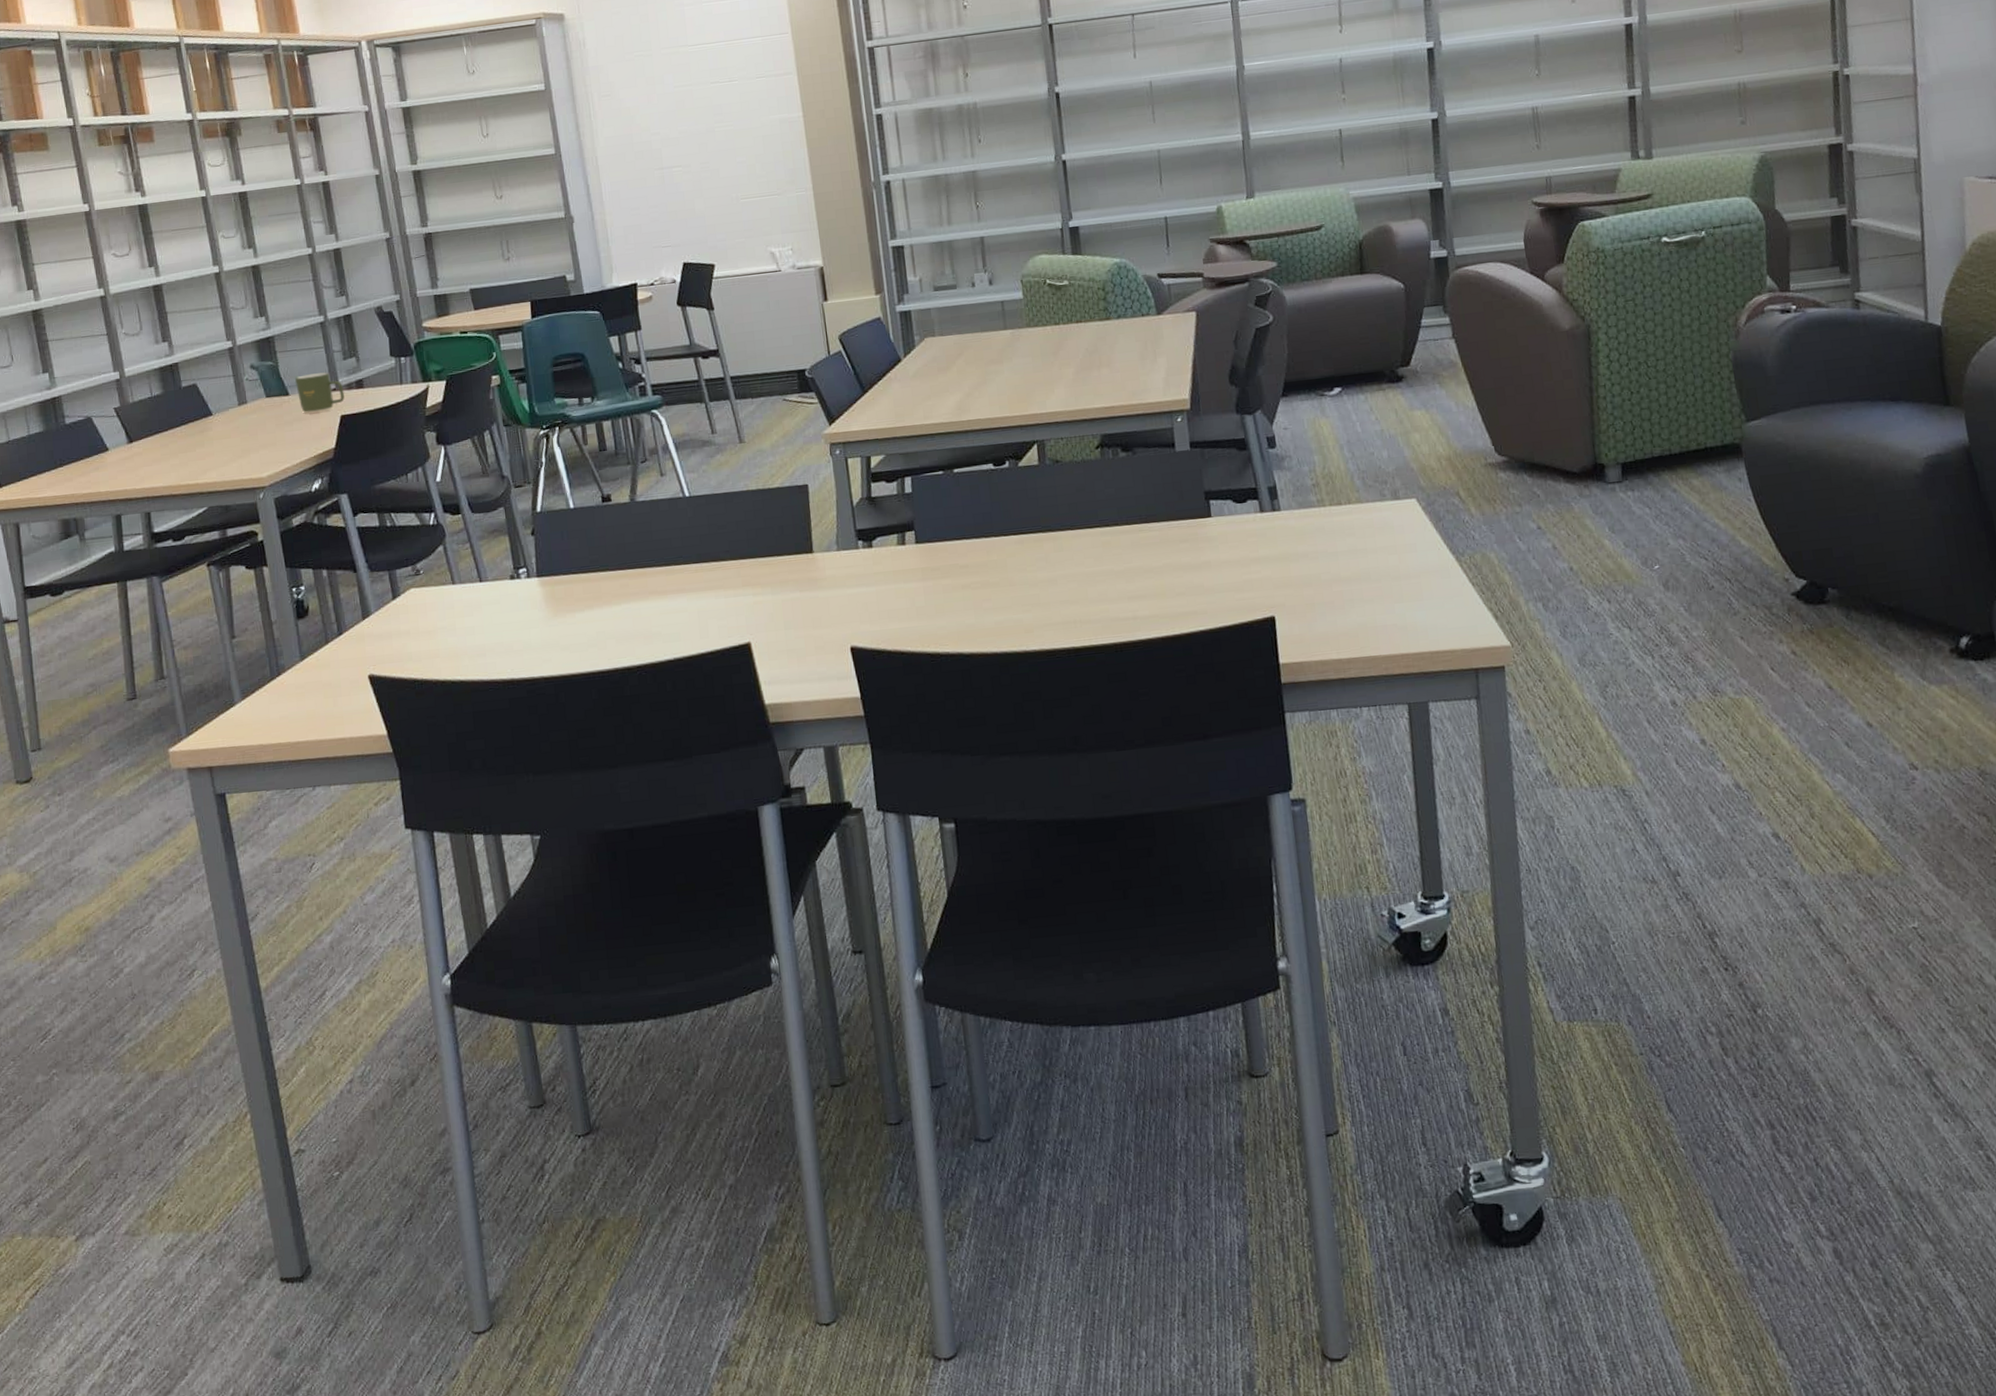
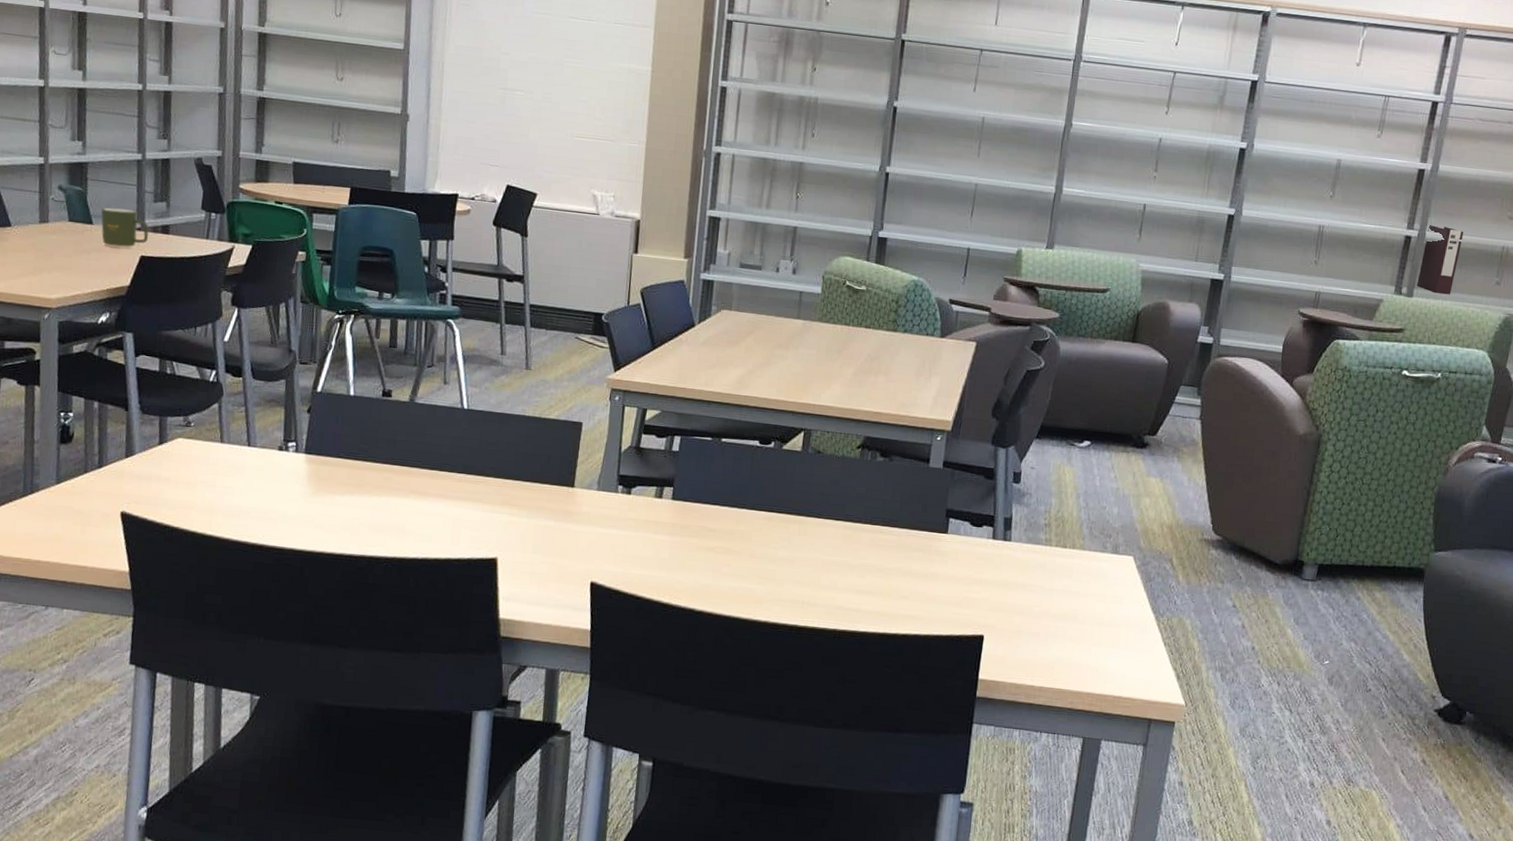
binder: none [1651,77,1694,149] -> present [1417,225,1464,295]

